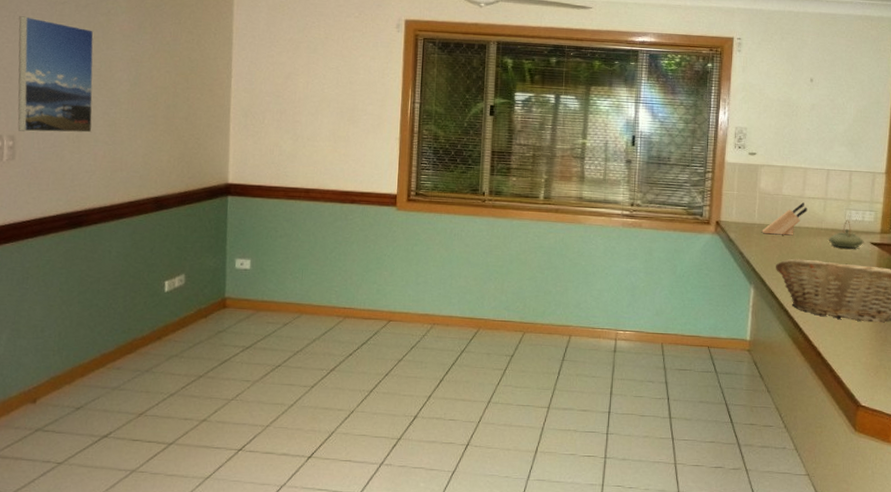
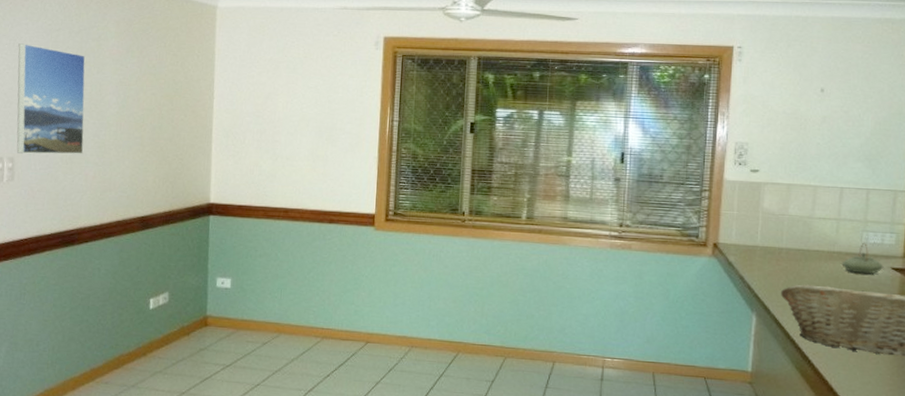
knife block: present [762,202,808,236] -> none [765,223,818,259]

